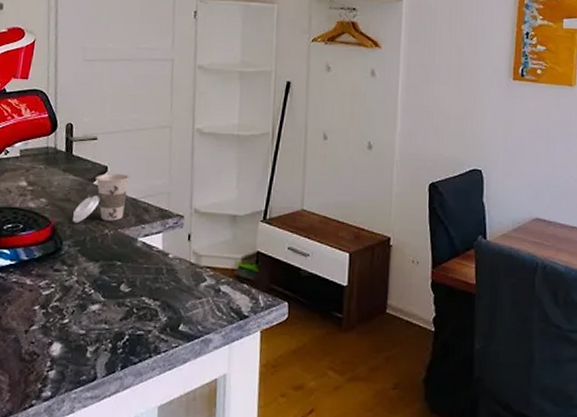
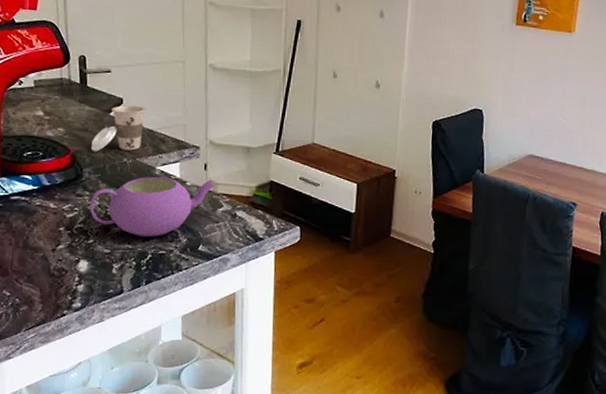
teapot: none [66,248,199,315] -> present [89,176,215,237]

